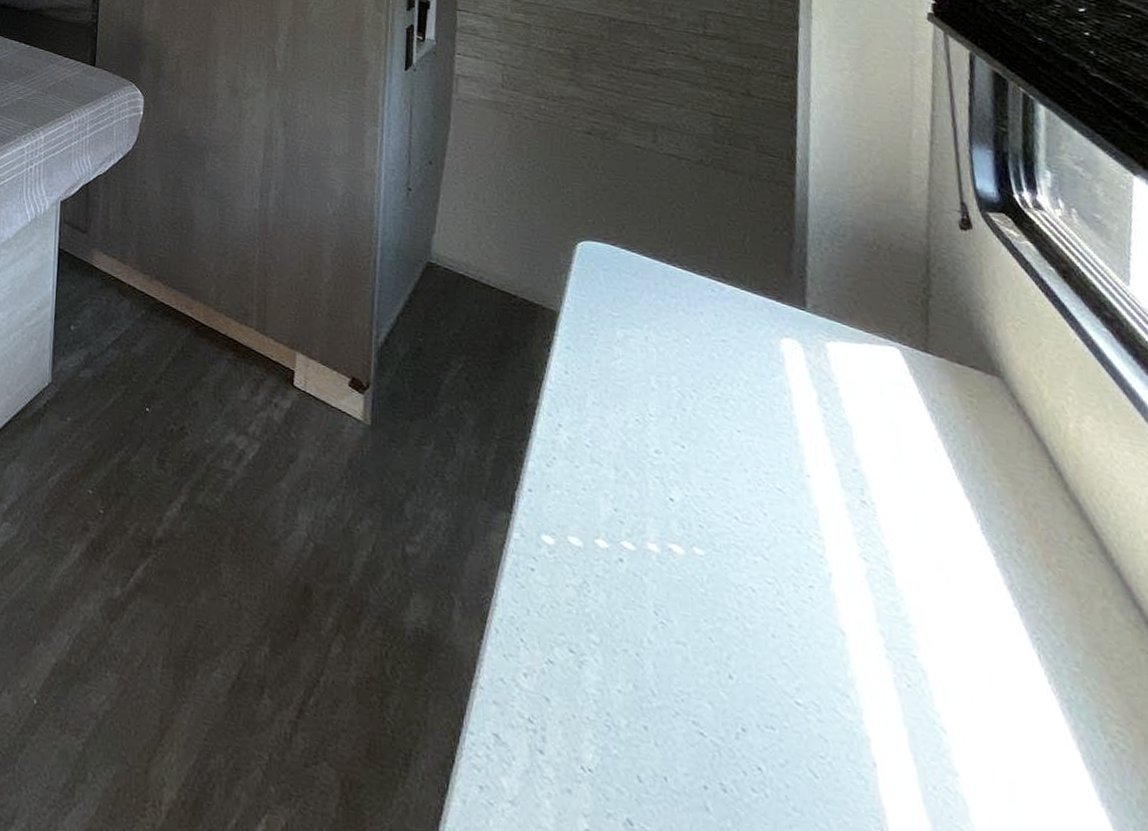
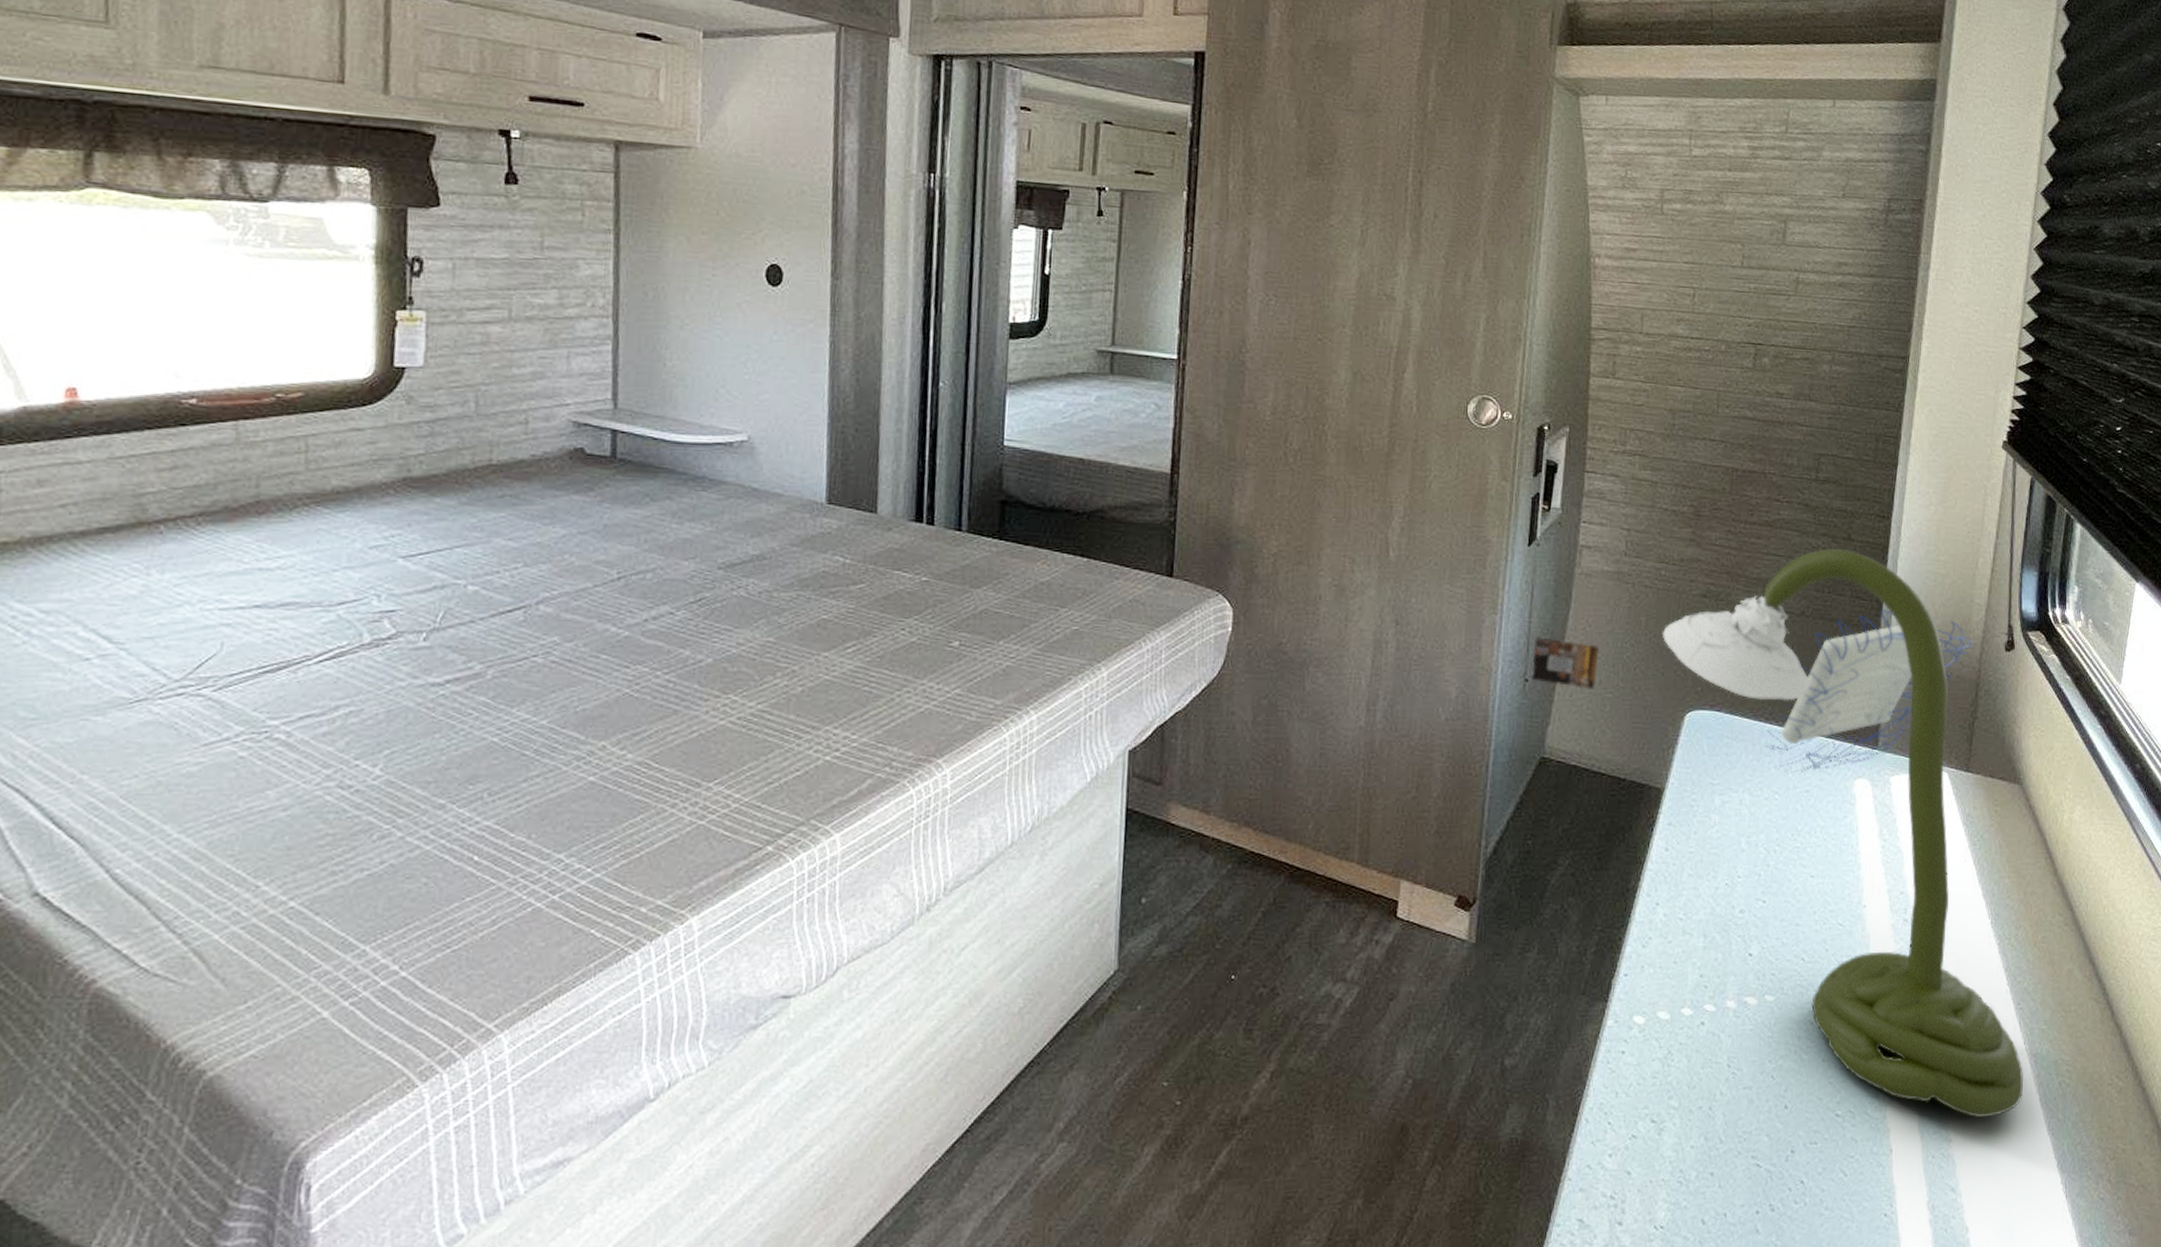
desk lamp: none [414,101,1055,762] -> present [1531,548,2023,1118]

